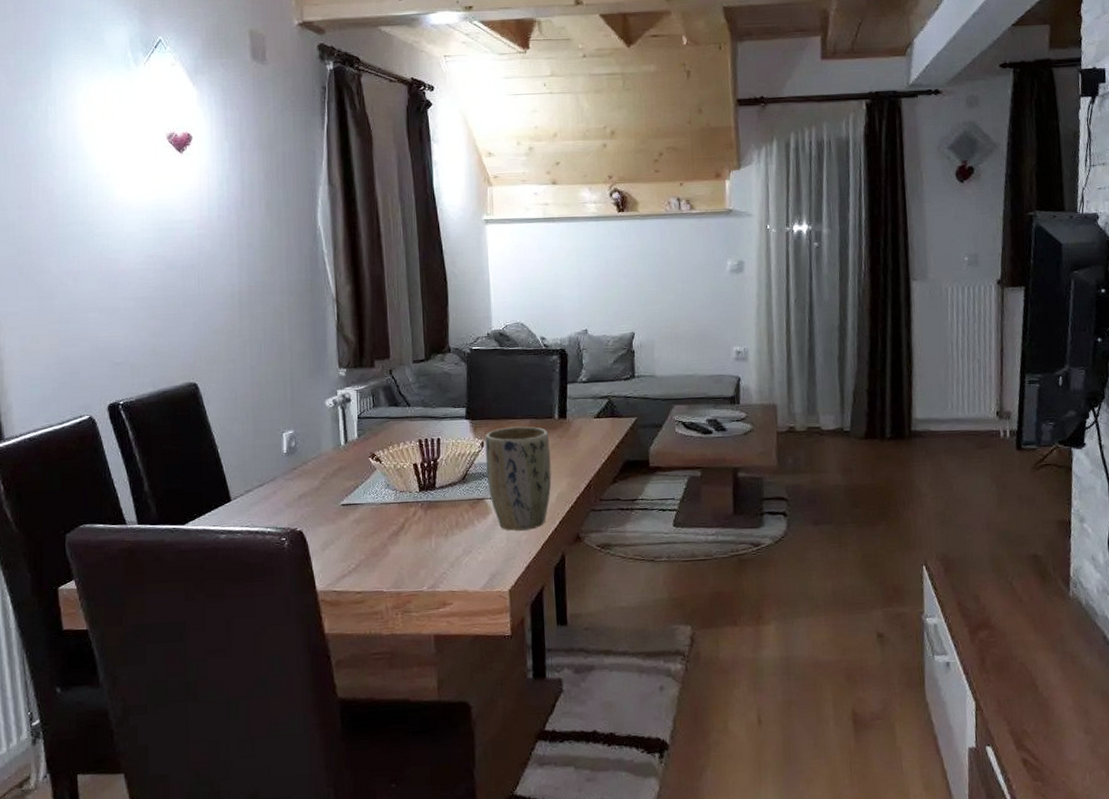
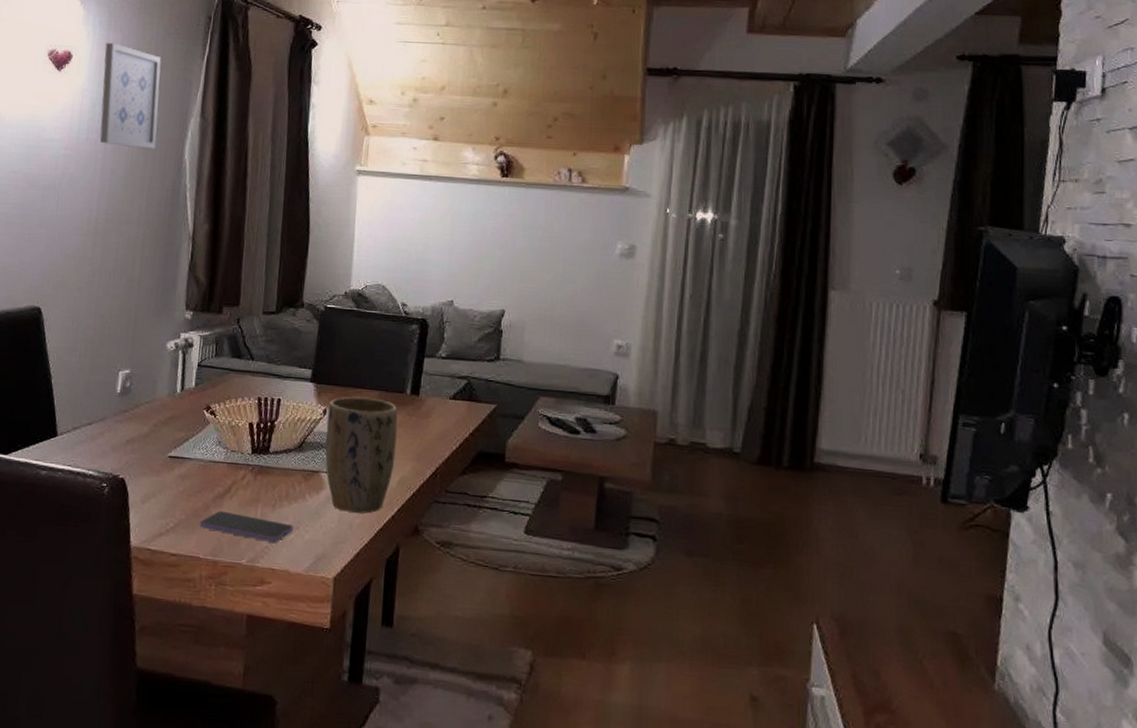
wall art: none [224,120,289,221] -> present [99,42,162,149]
smartphone: none [379,546,467,568] -> present [199,510,293,543]

